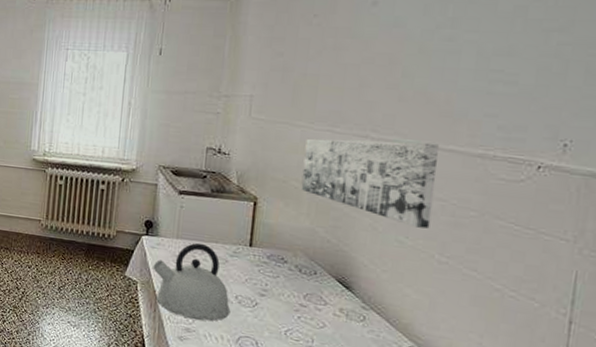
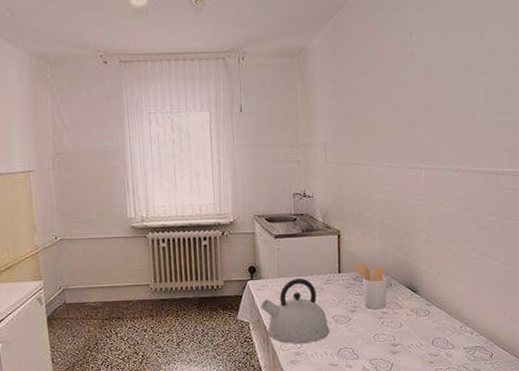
utensil holder: none [267,239,311,301] -> present [352,263,387,310]
wall art: present [301,138,439,229] -> none [372,167,467,235]

